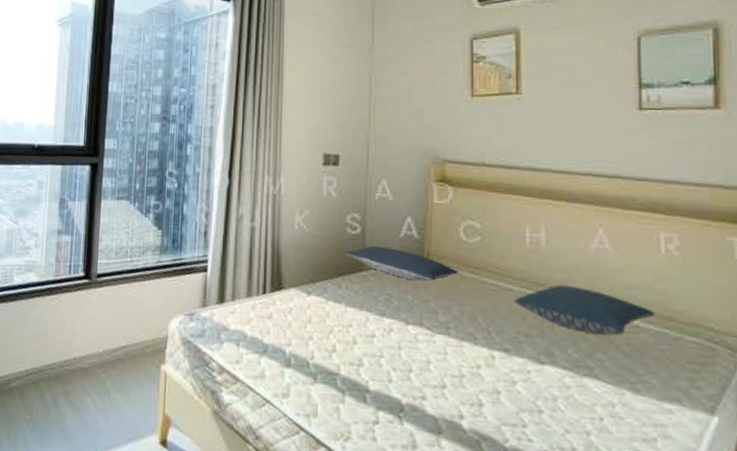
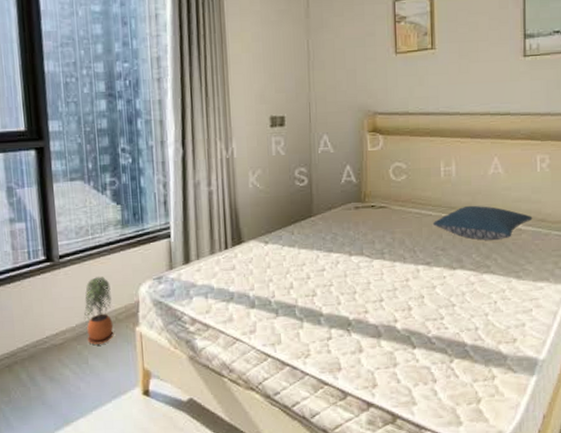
potted plant: none [111,302,142,377] -> present [84,277,114,345]
pillow: present [345,245,458,282] -> none [296,193,389,219]

